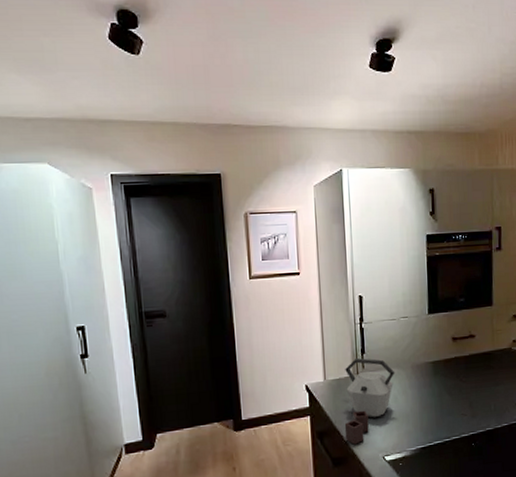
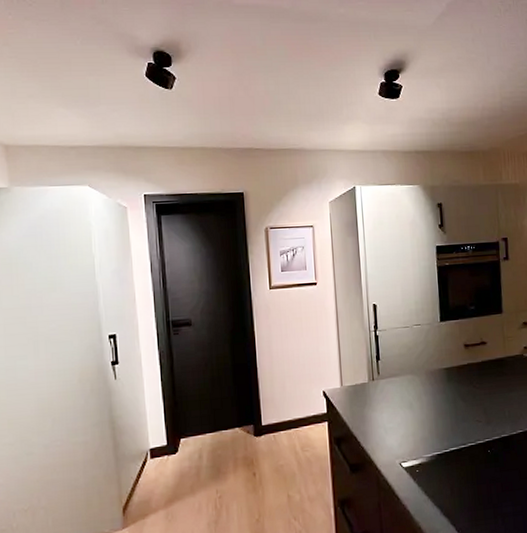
kettle: present [344,358,395,445] -> none [361,364,410,451]

